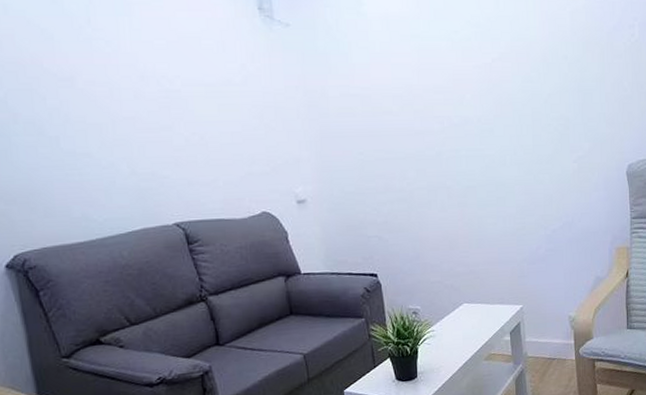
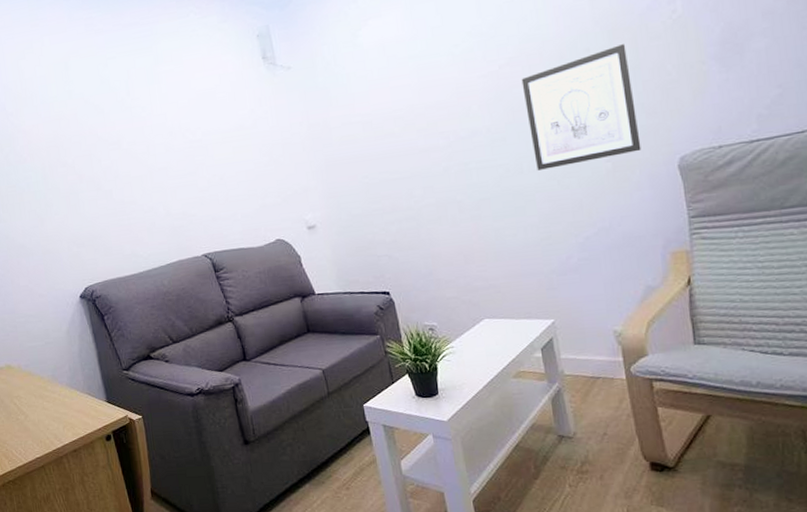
wall art: none [510,57,601,164] -> present [521,44,641,170]

